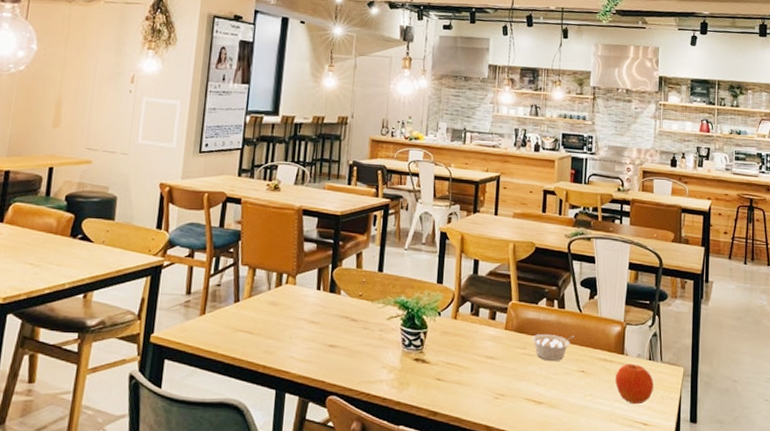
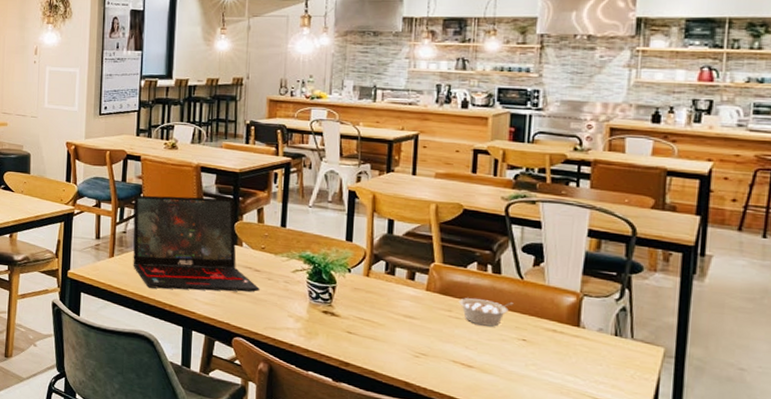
laptop: none [225,242,356,348] -> present [133,195,260,292]
fruit: present [615,363,654,405] -> none [568,336,622,381]

